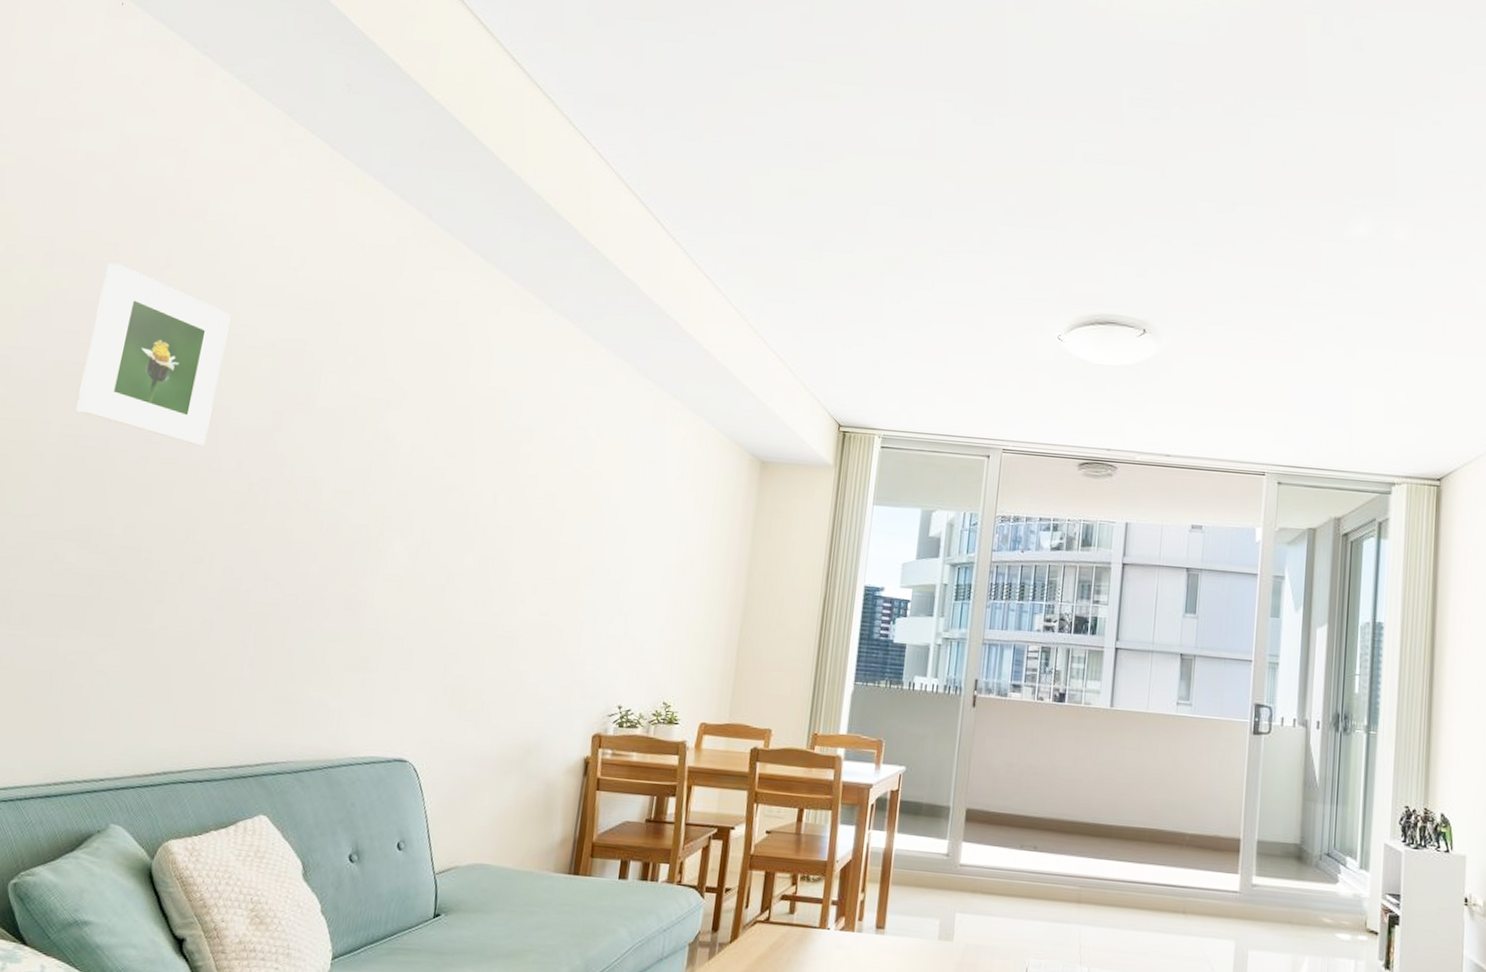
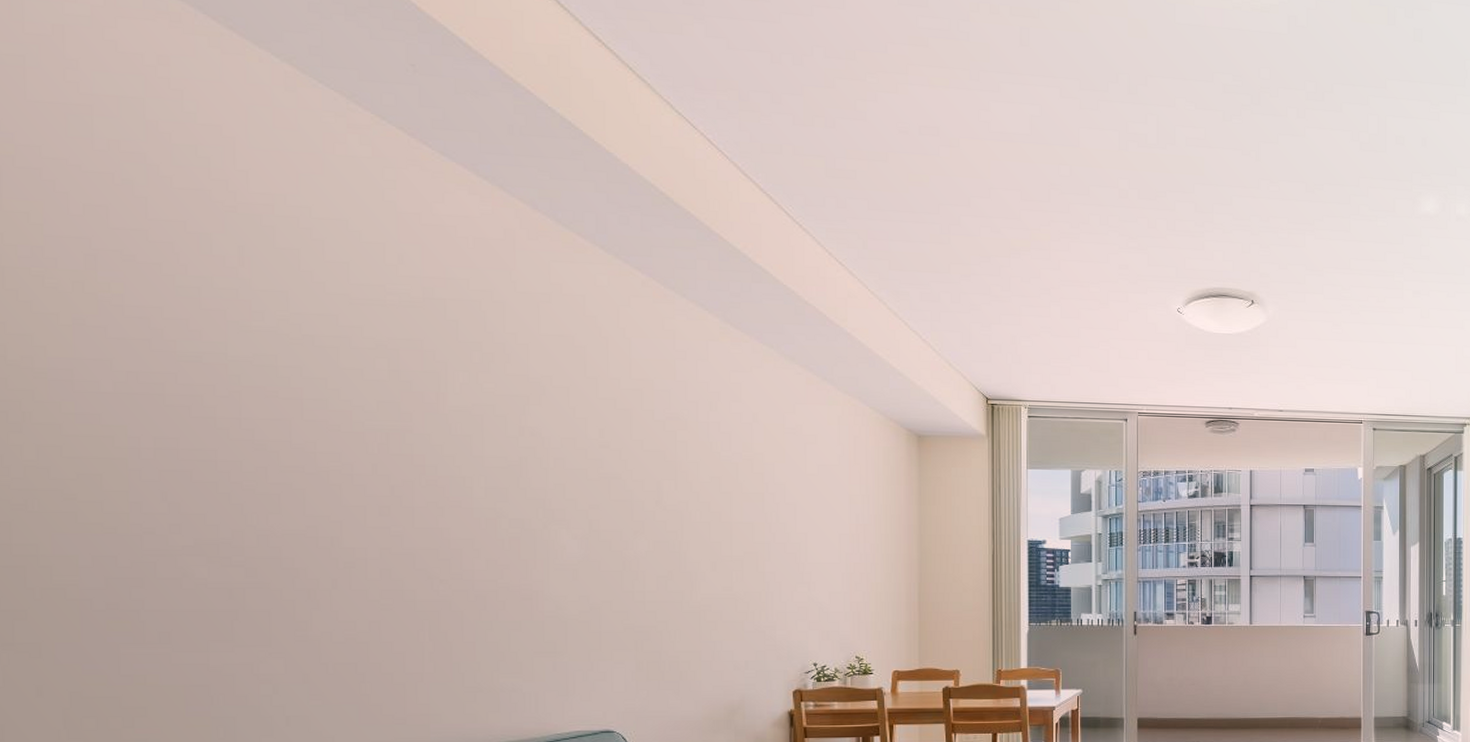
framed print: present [75,263,231,446] -> none [165,265,330,452]

